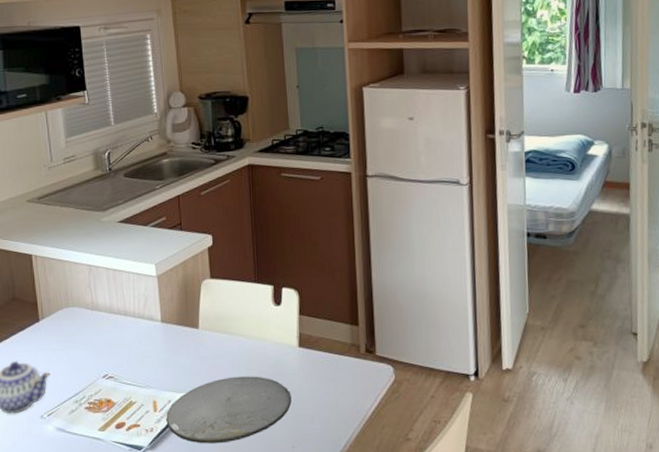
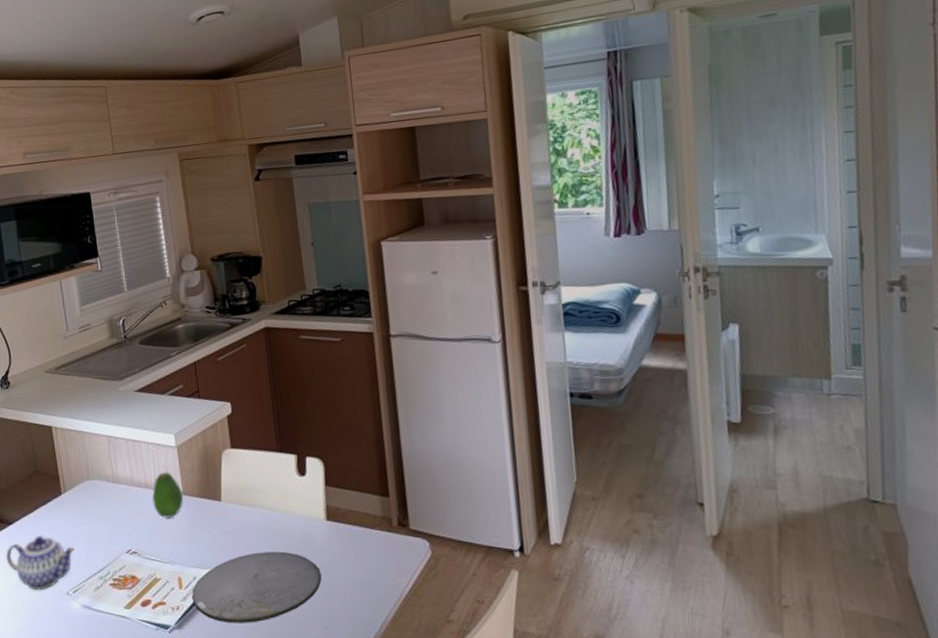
fruit: none [130,300,162,345] -> present [152,472,184,518]

